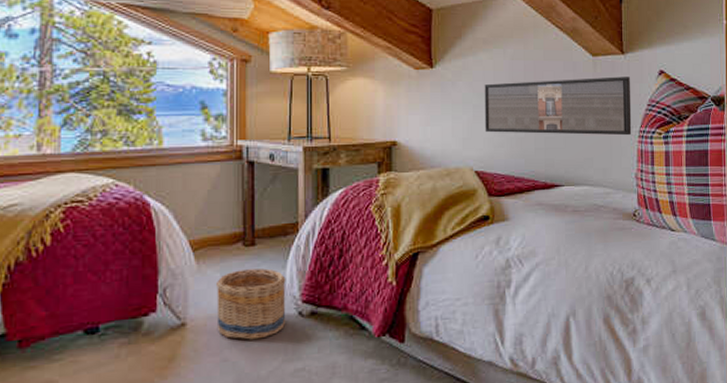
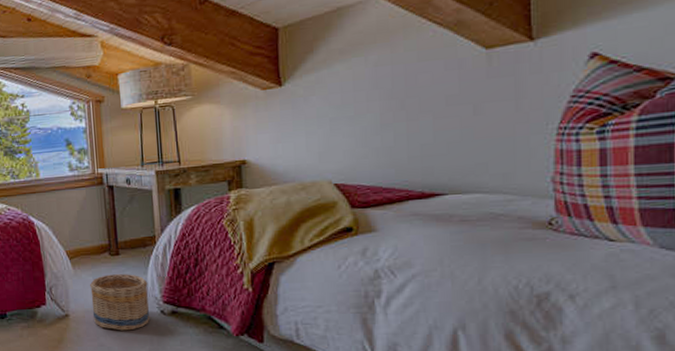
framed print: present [484,76,632,136] -> none [342,66,546,145]

